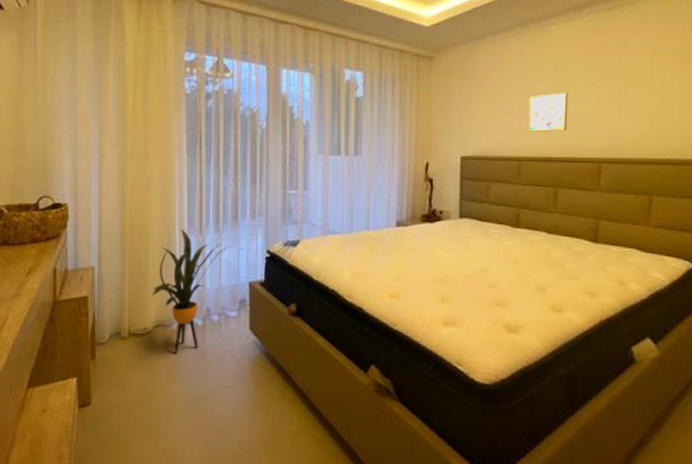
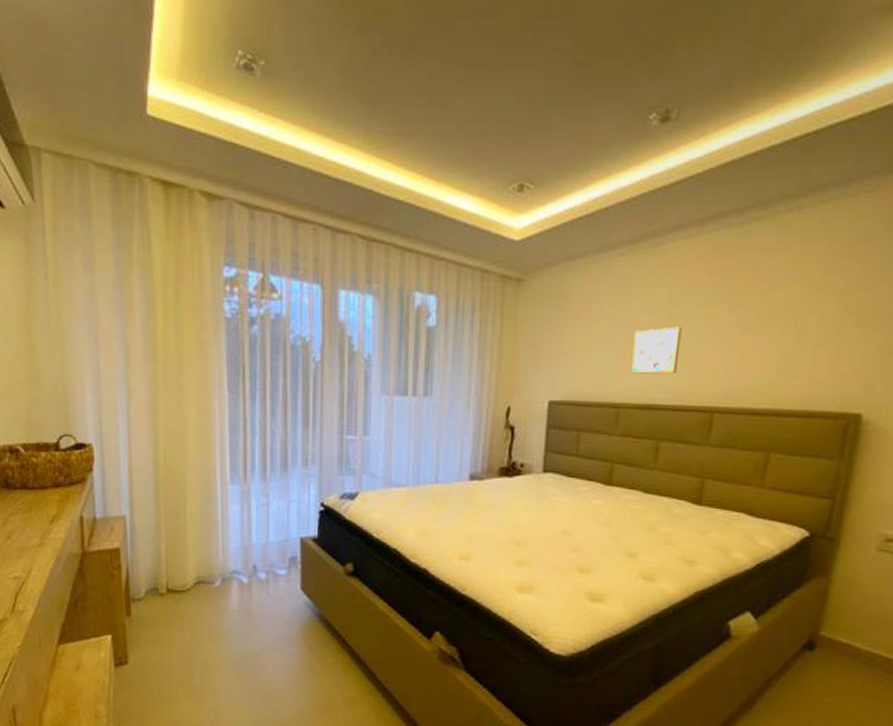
house plant: present [151,229,230,354] -> none [191,476,279,613]

